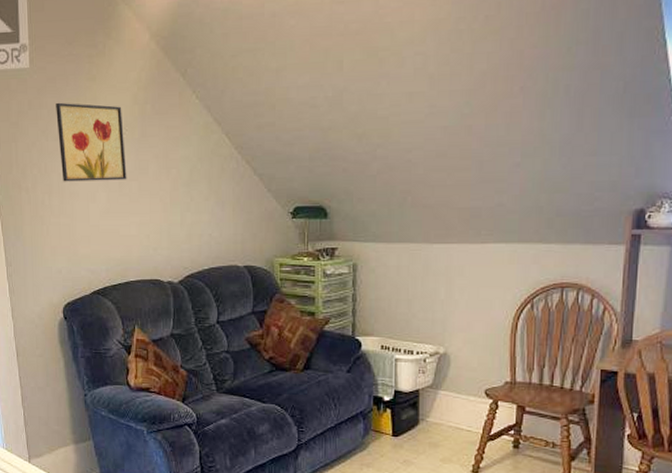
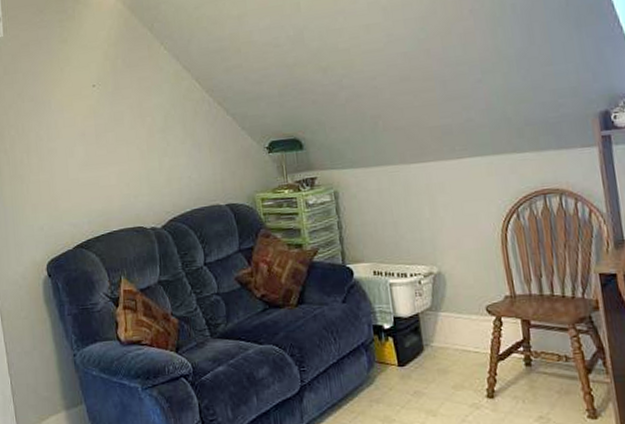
wall art: present [56,102,127,182] -> none [30,63,104,140]

